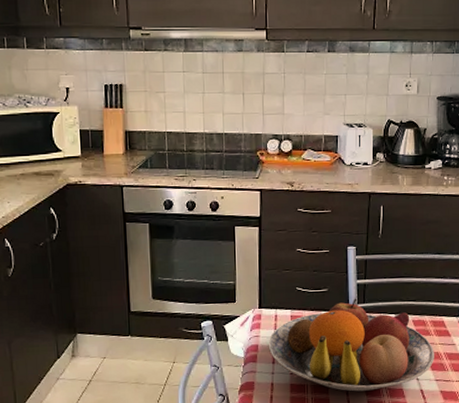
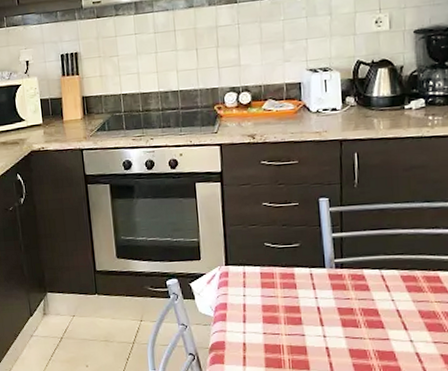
fruit bowl: present [268,298,434,392] -> none [237,253,431,353]

